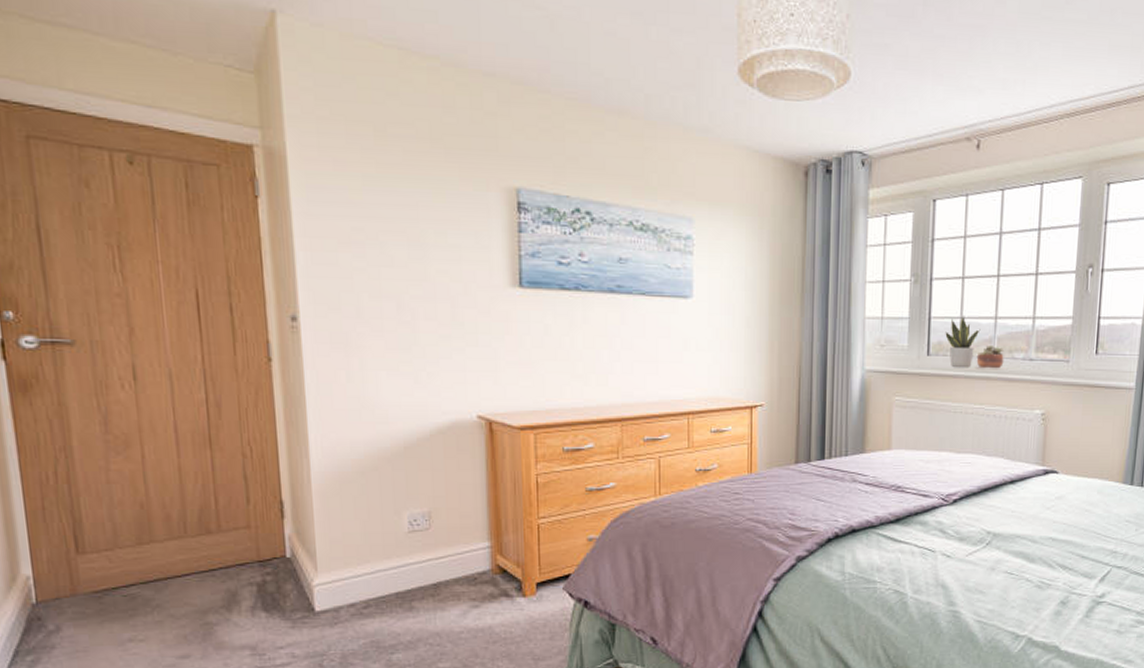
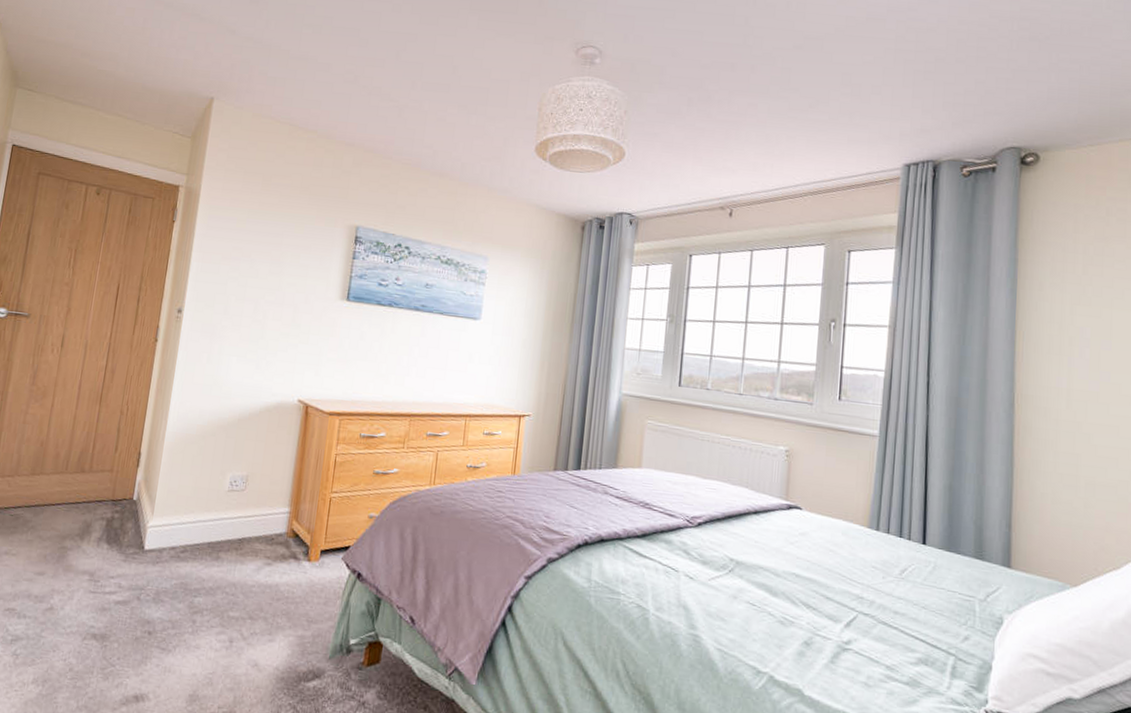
potted plant: present [945,316,981,368] -> none [696,354,729,402]
succulent plant: present [974,346,1008,371] -> none [722,383,753,407]

